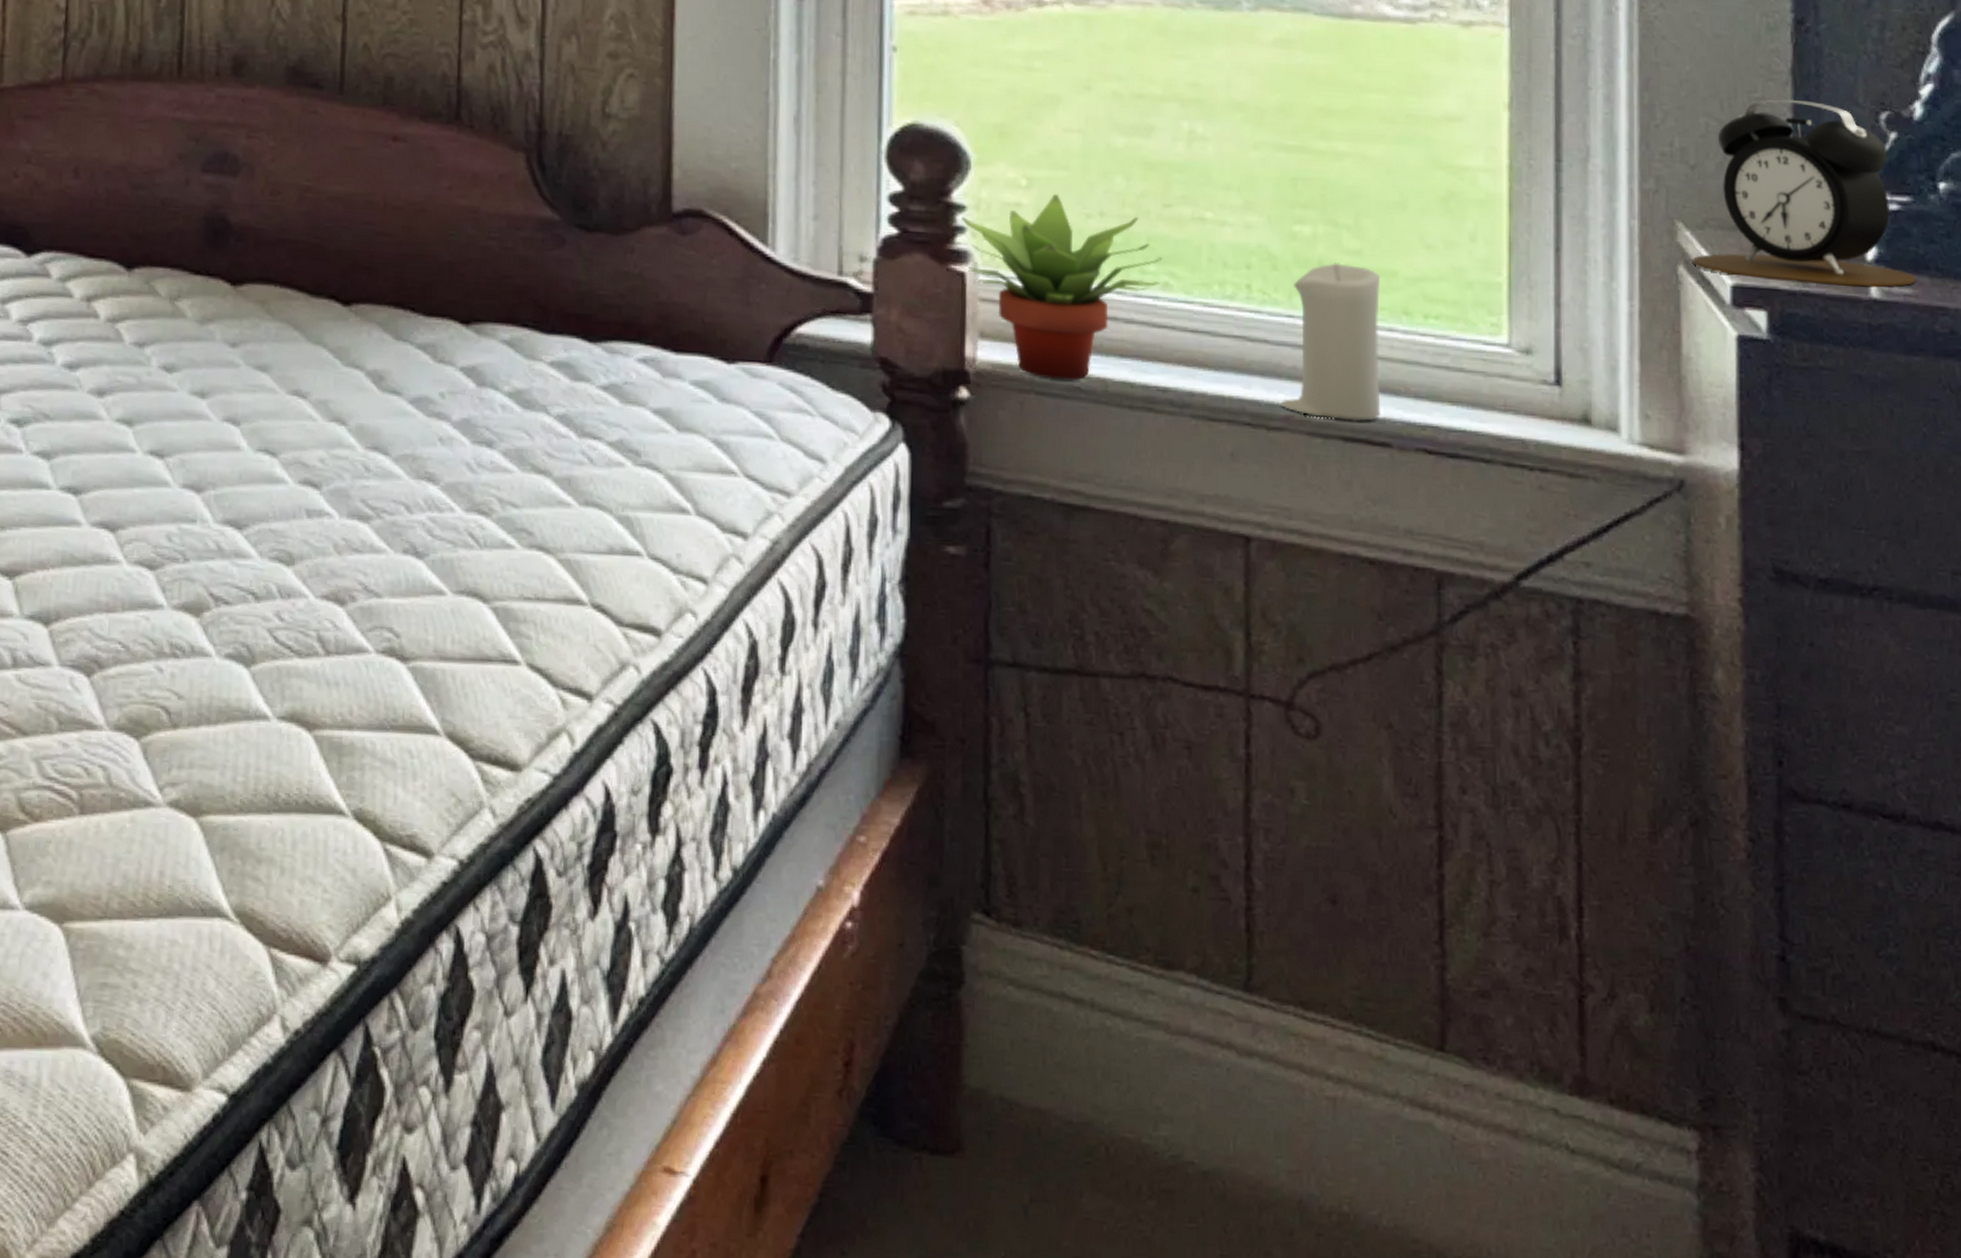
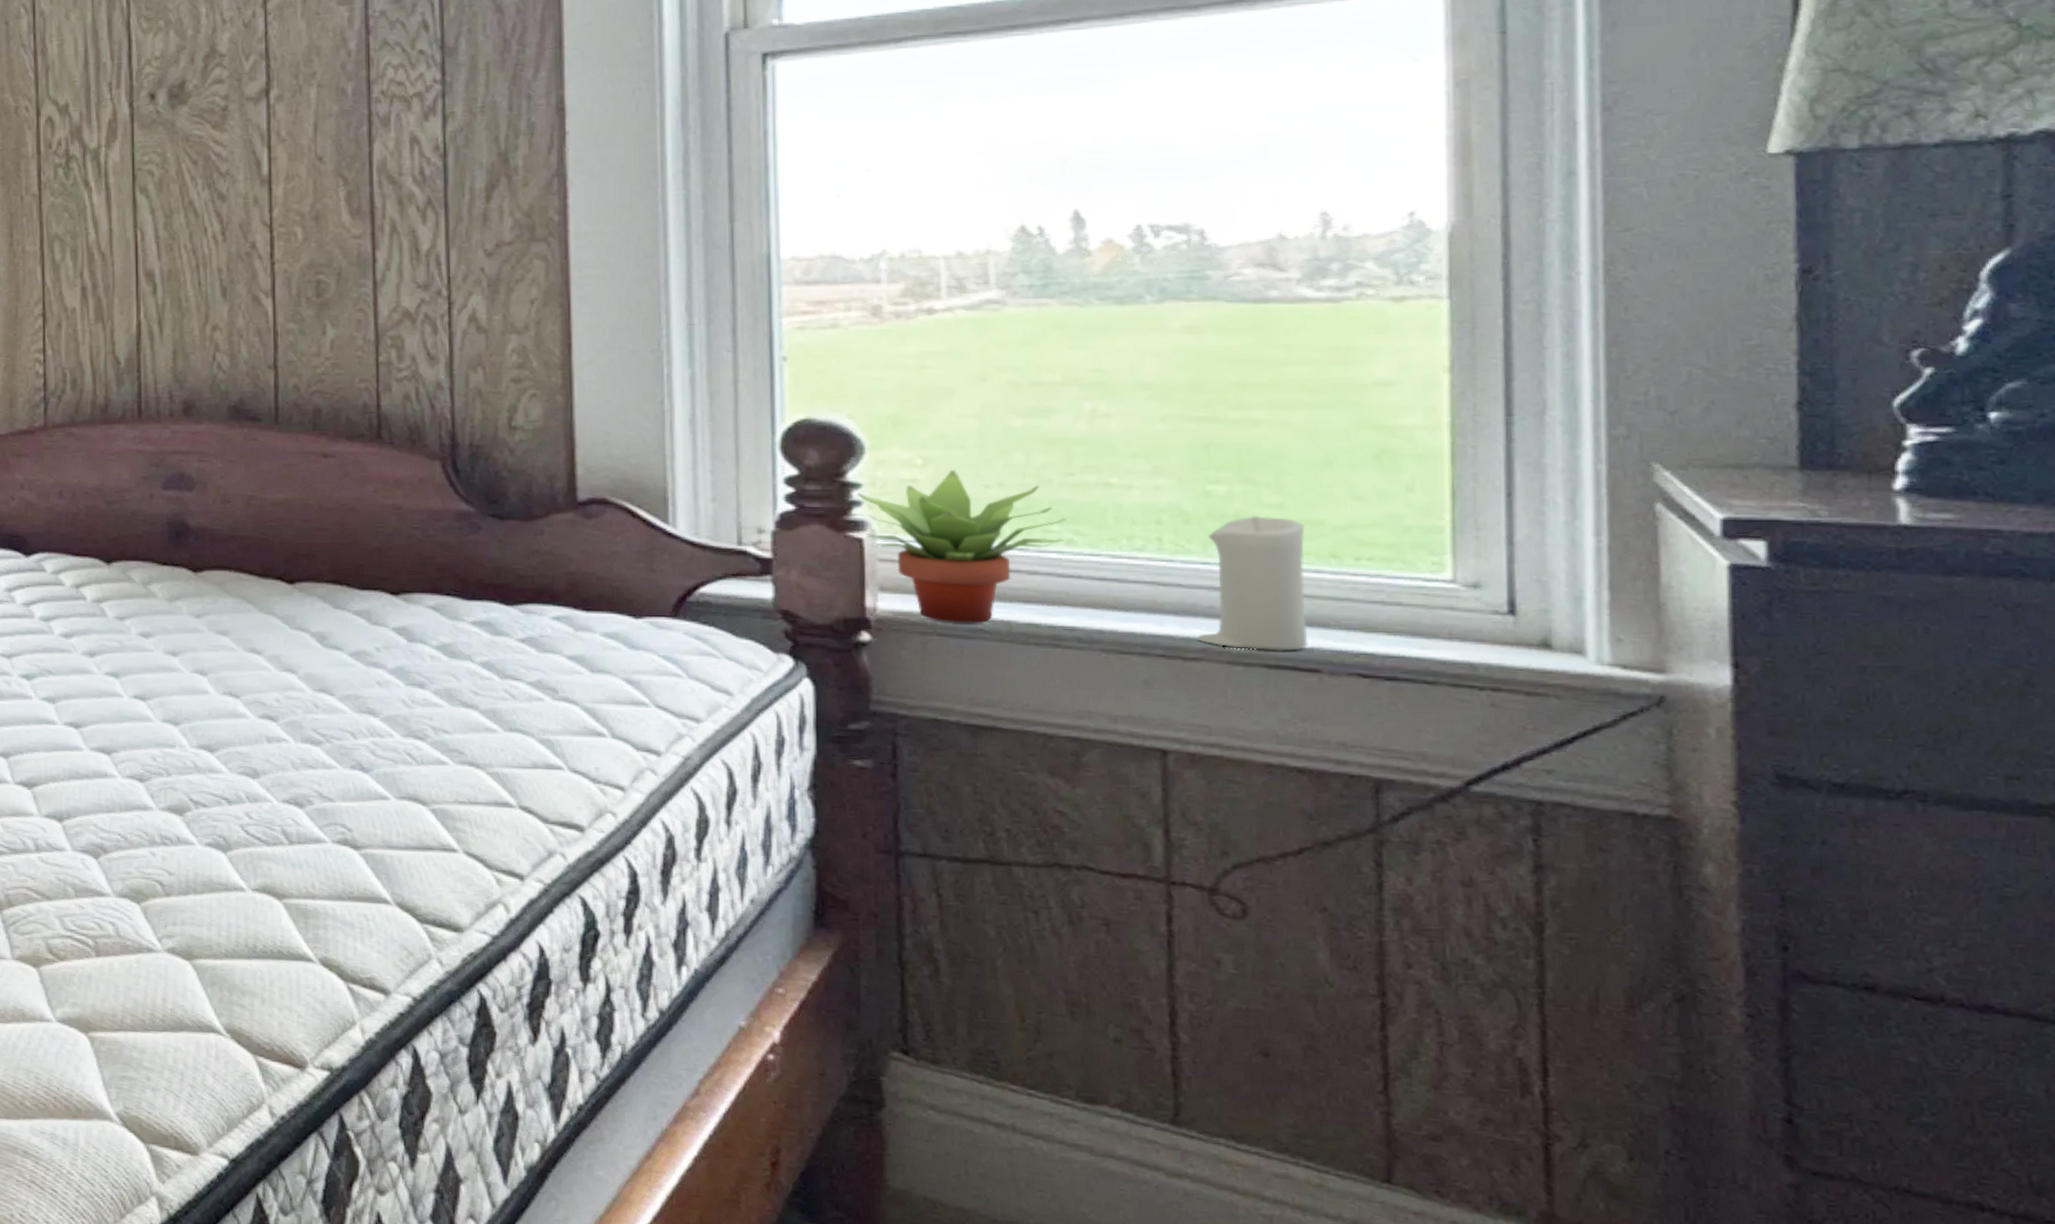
alarm clock: present [1692,99,1916,288] -> none [1673,343,1959,516]

